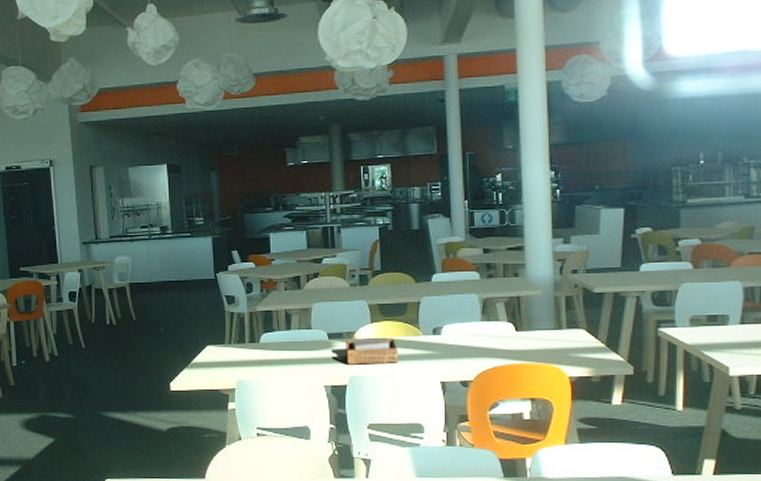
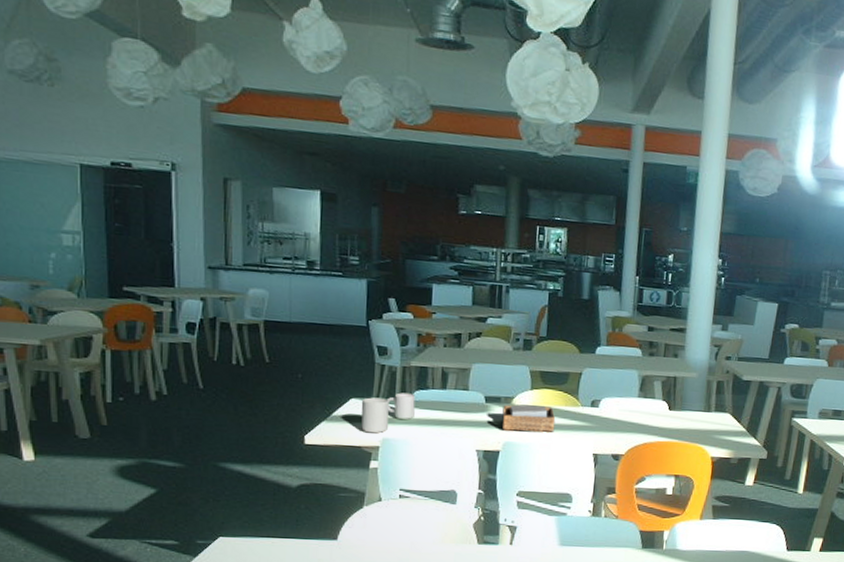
cup: none [216,343,242,377] -> present [361,397,389,434]
mug: none [238,336,264,362] -> present [386,392,416,420]

